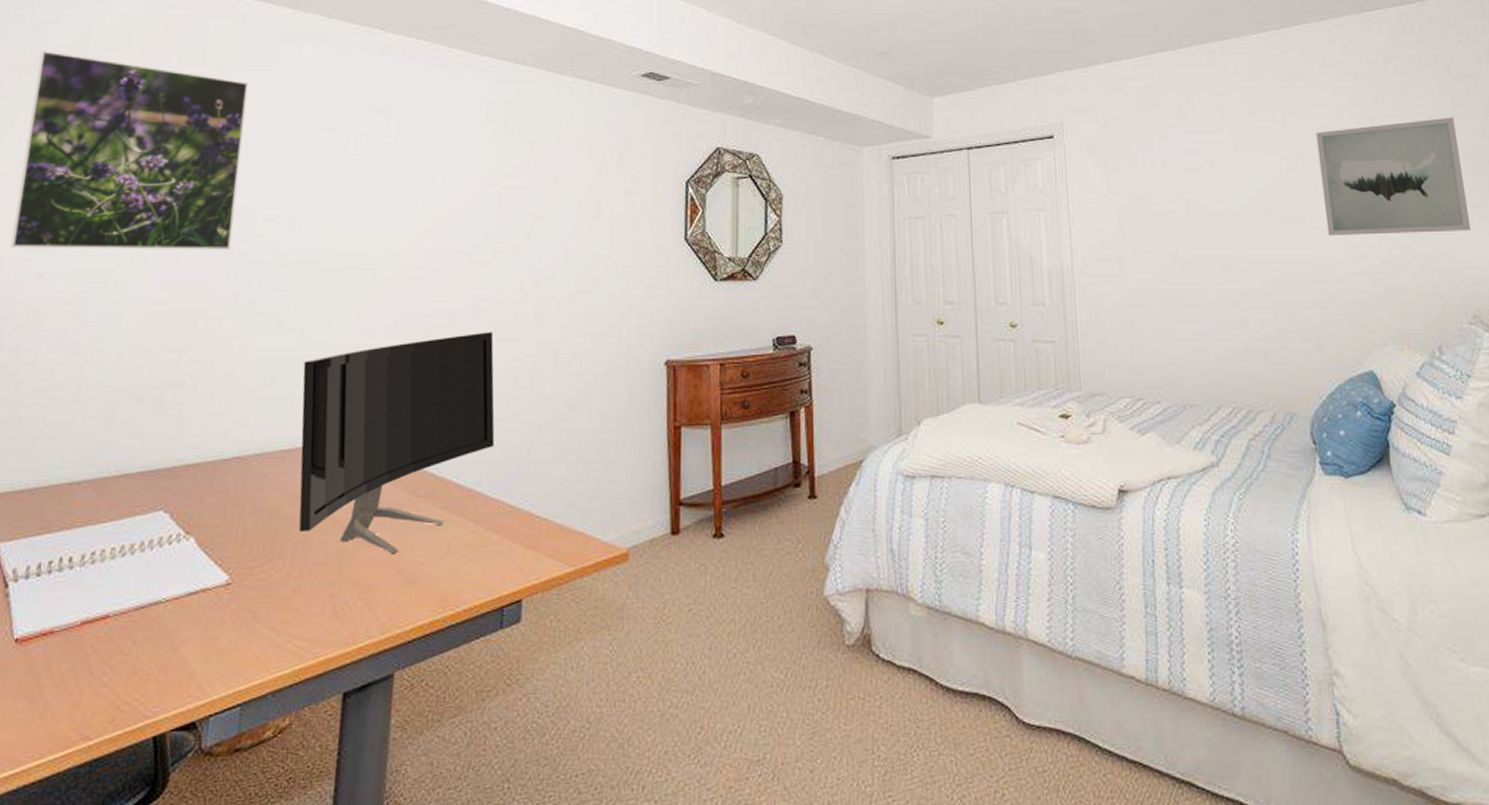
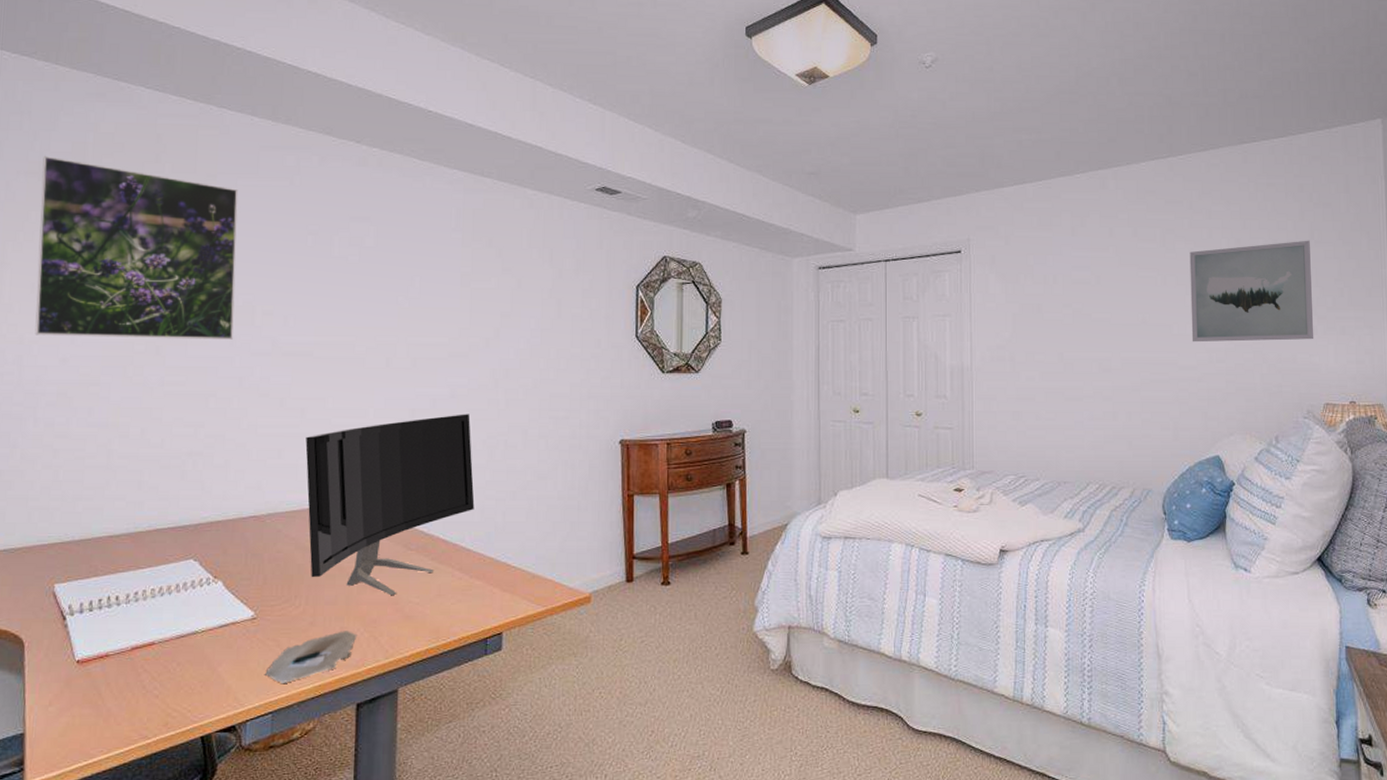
pencil case: none [236,599,349,667] -> present [265,631,357,683]

